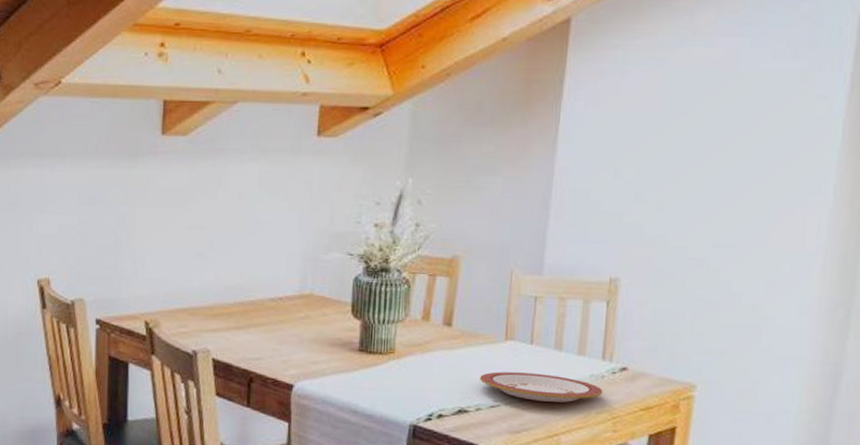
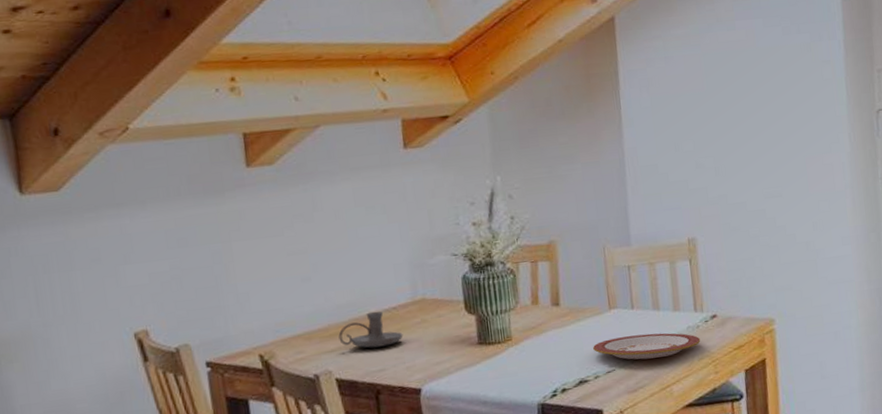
candle holder: none [222,298,285,336] -> present [338,311,403,348]

